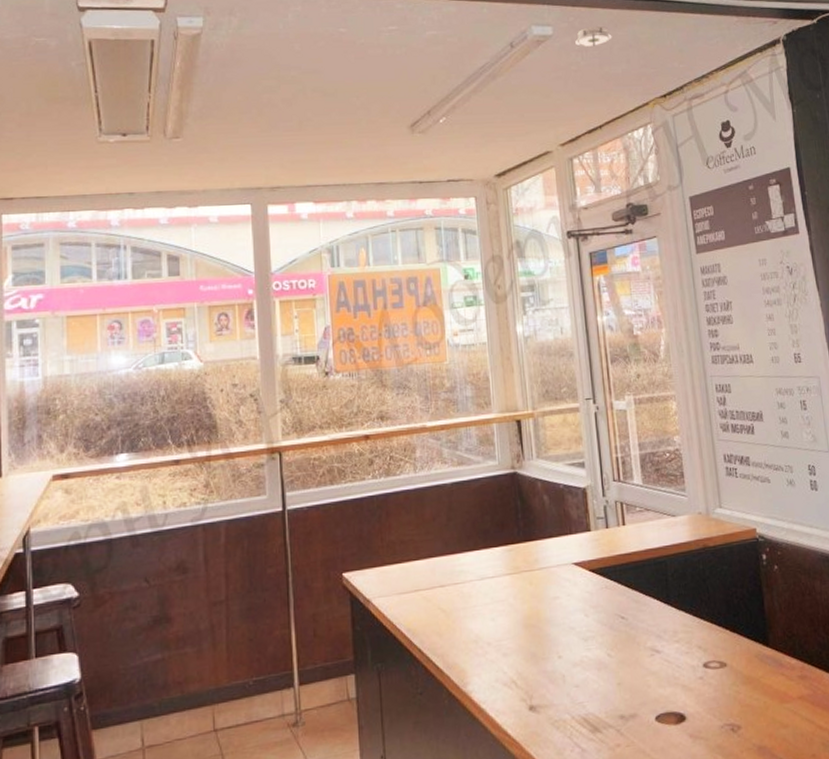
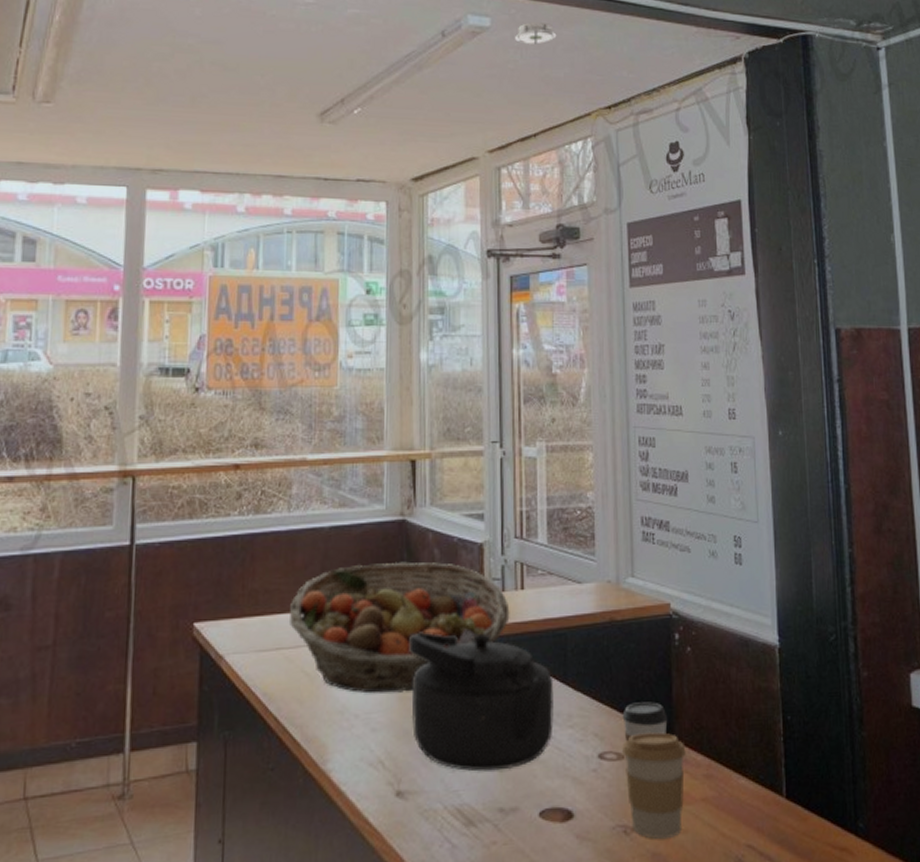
fruit basket: none [424,507,615,624] -> present [290,561,510,694]
kettle: none [528,565,662,685] -> present [407,631,553,772]
coffee cup: none [721,615,763,652] -> present [622,702,668,742]
coffee cup: none [724,641,783,734] -> present [622,732,686,839]

